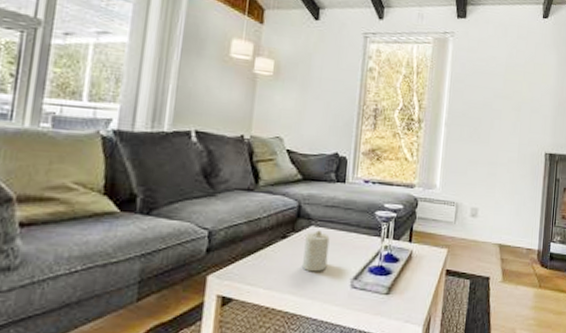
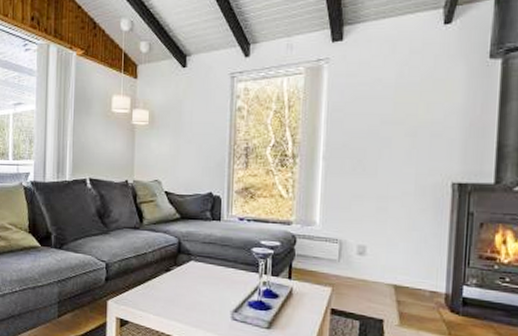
candle: present [301,230,330,272] -> none [184,265,209,303]

